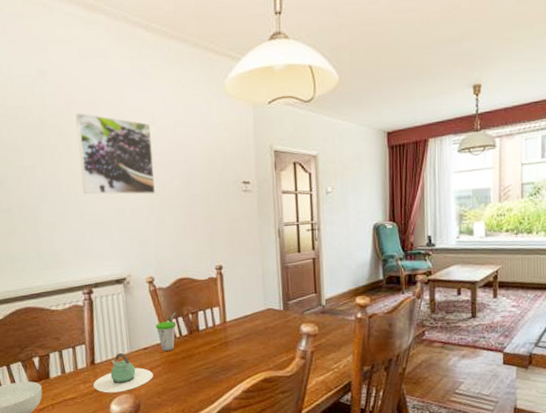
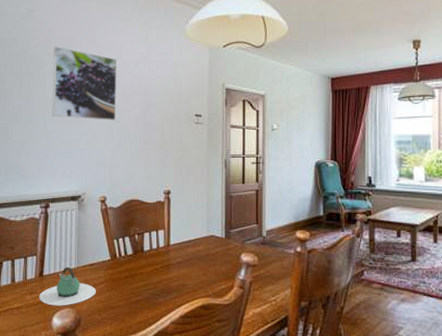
cup: present [156,312,177,352] -> none [103,232,124,270]

